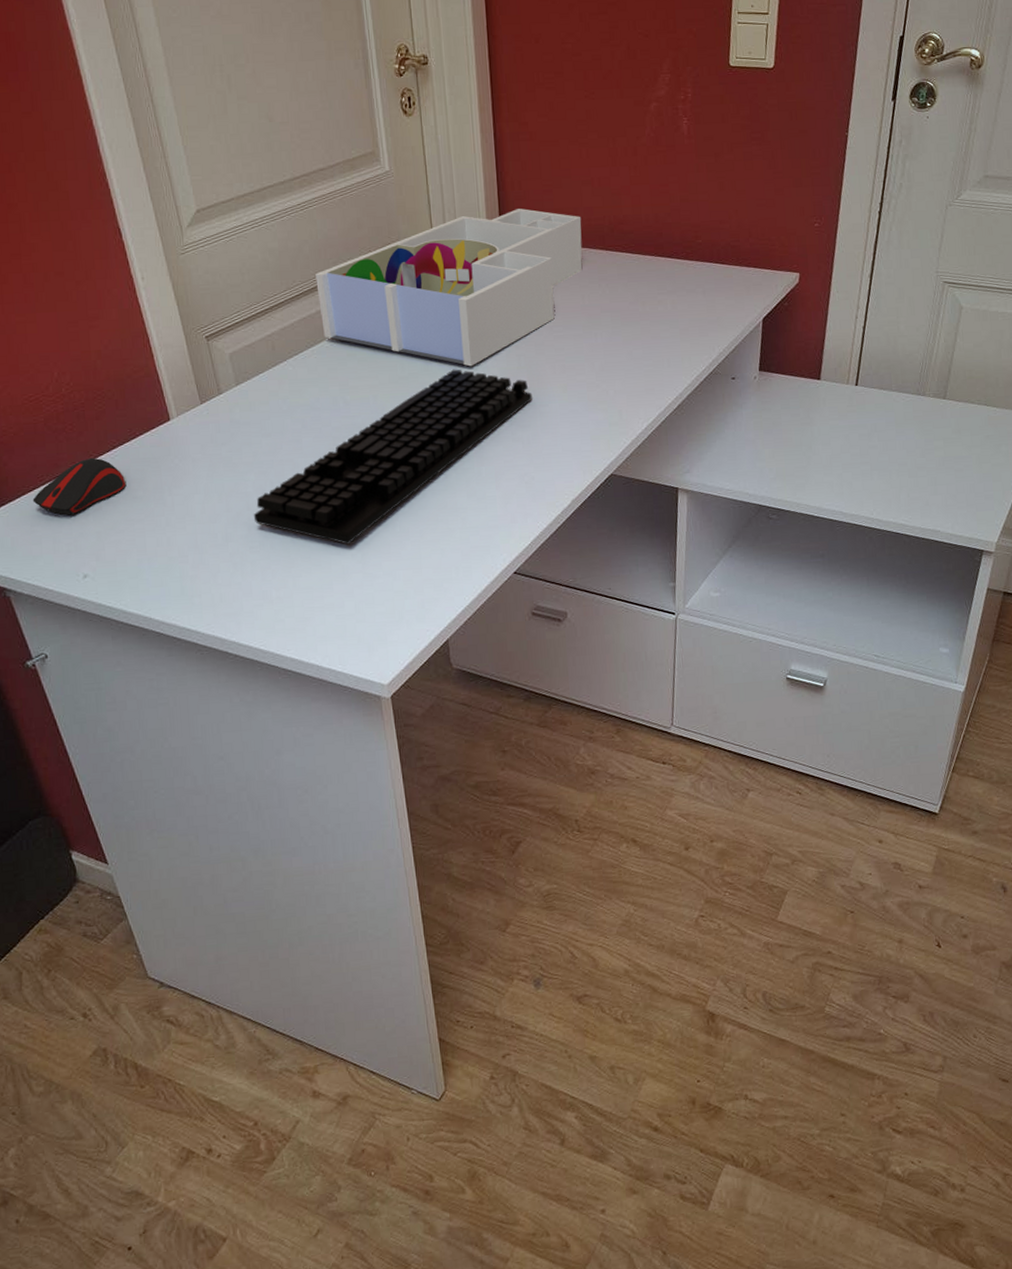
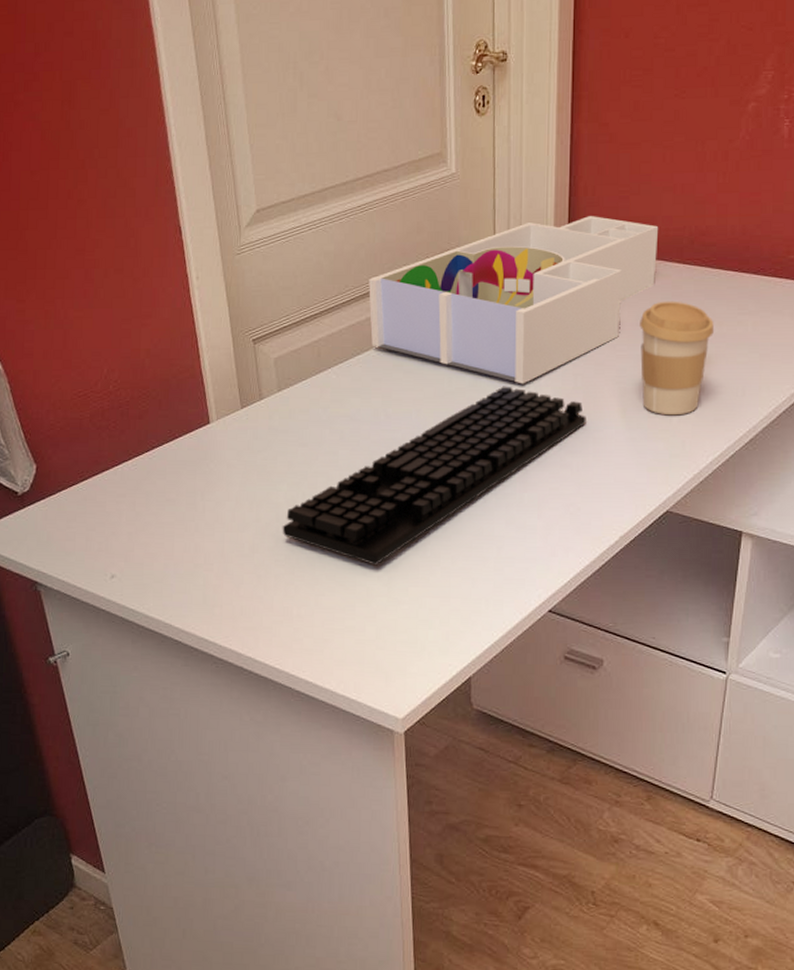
computer mouse: present [32,458,126,516] -> none [71,458,161,514]
coffee cup: none [572,284,638,388] -> present [640,301,714,416]

